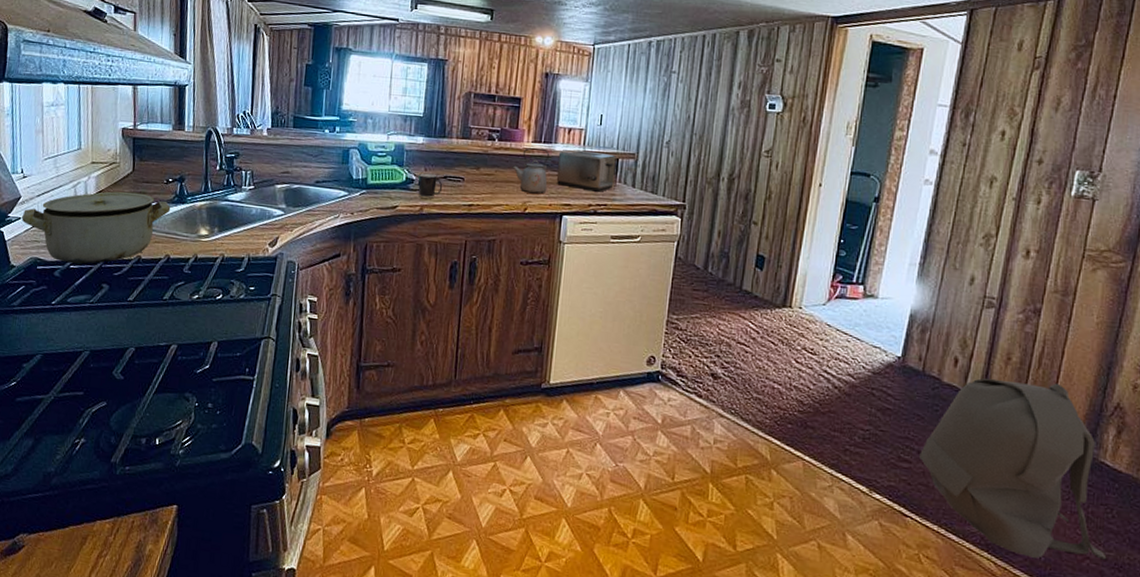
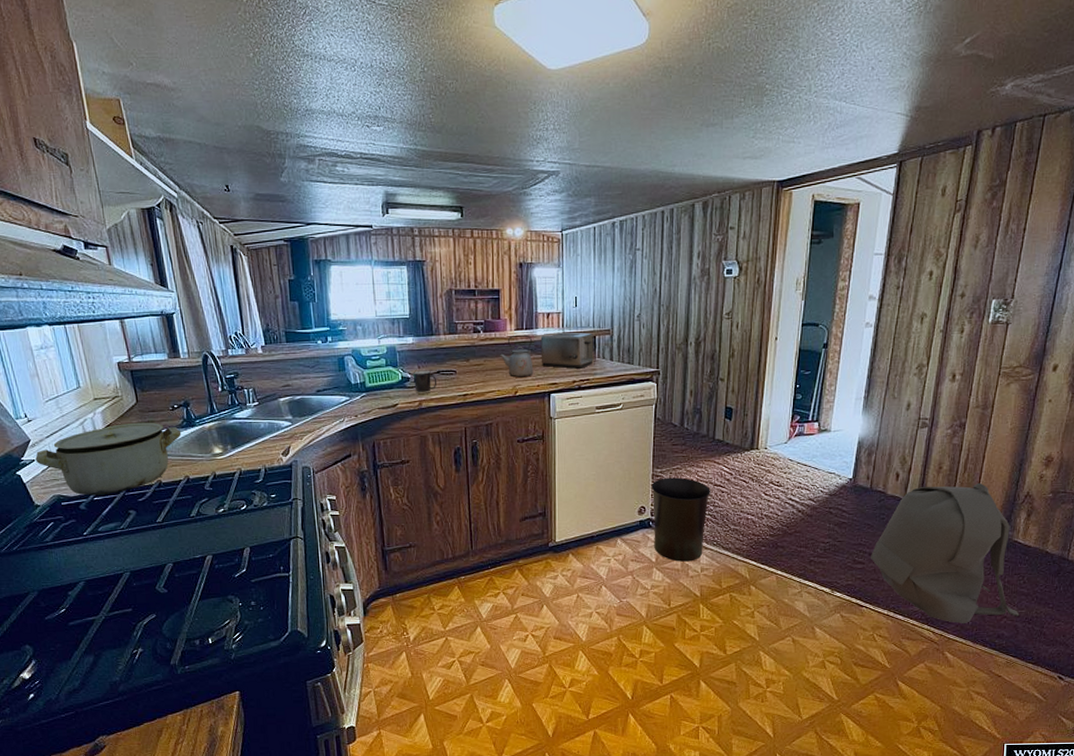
waste bin: none [661,326,732,429] -> present [651,477,710,562]

